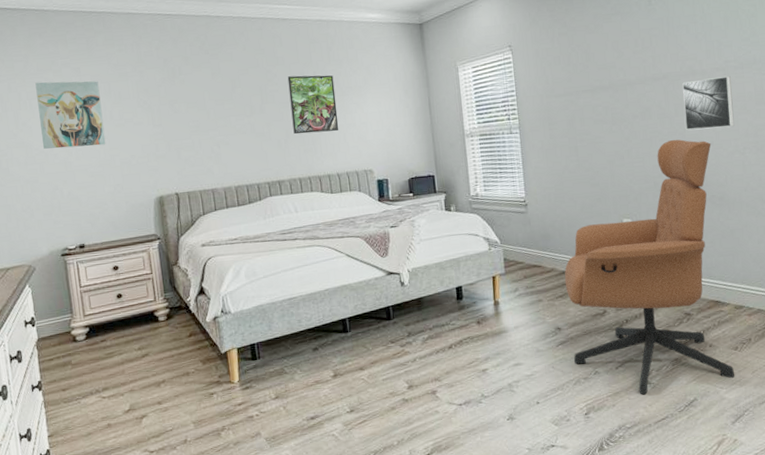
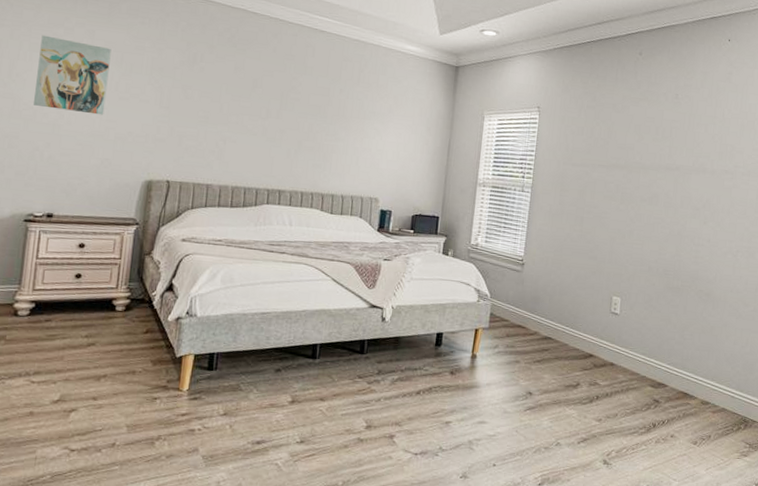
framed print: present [287,75,339,135] -> none [306,88,359,153]
armchair: present [564,139,734,395] -> none [539,229,708,474]
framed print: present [682,75,735,131] -> none [687,177,737,229]

